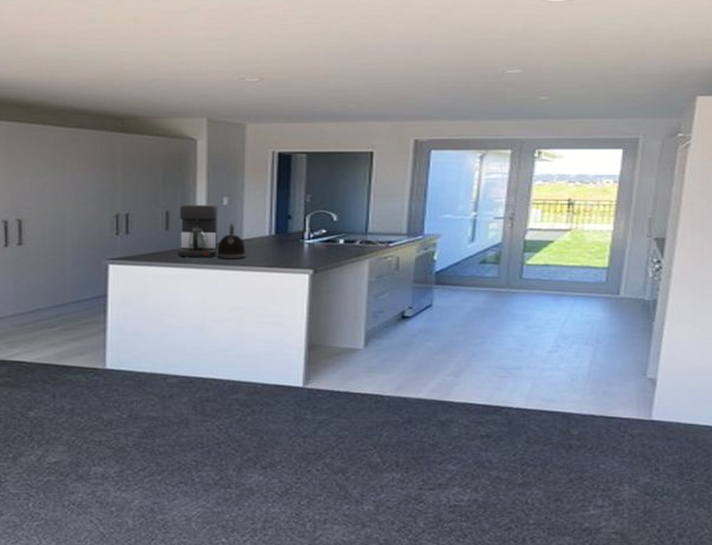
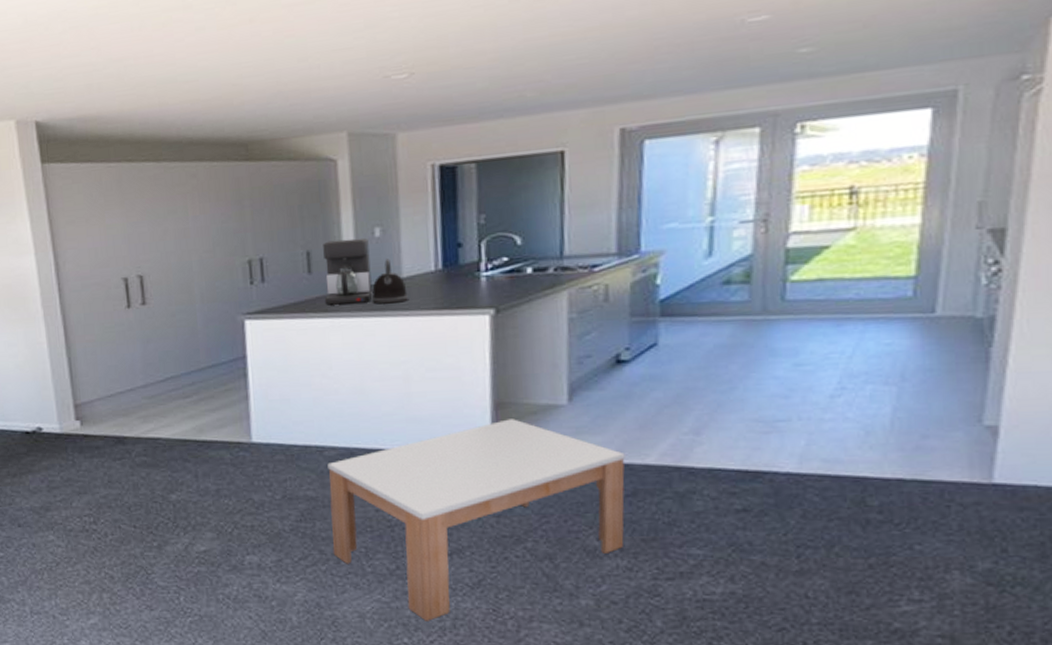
coffee table: none [168,358,404,524] -> present [327,419,625,621]

